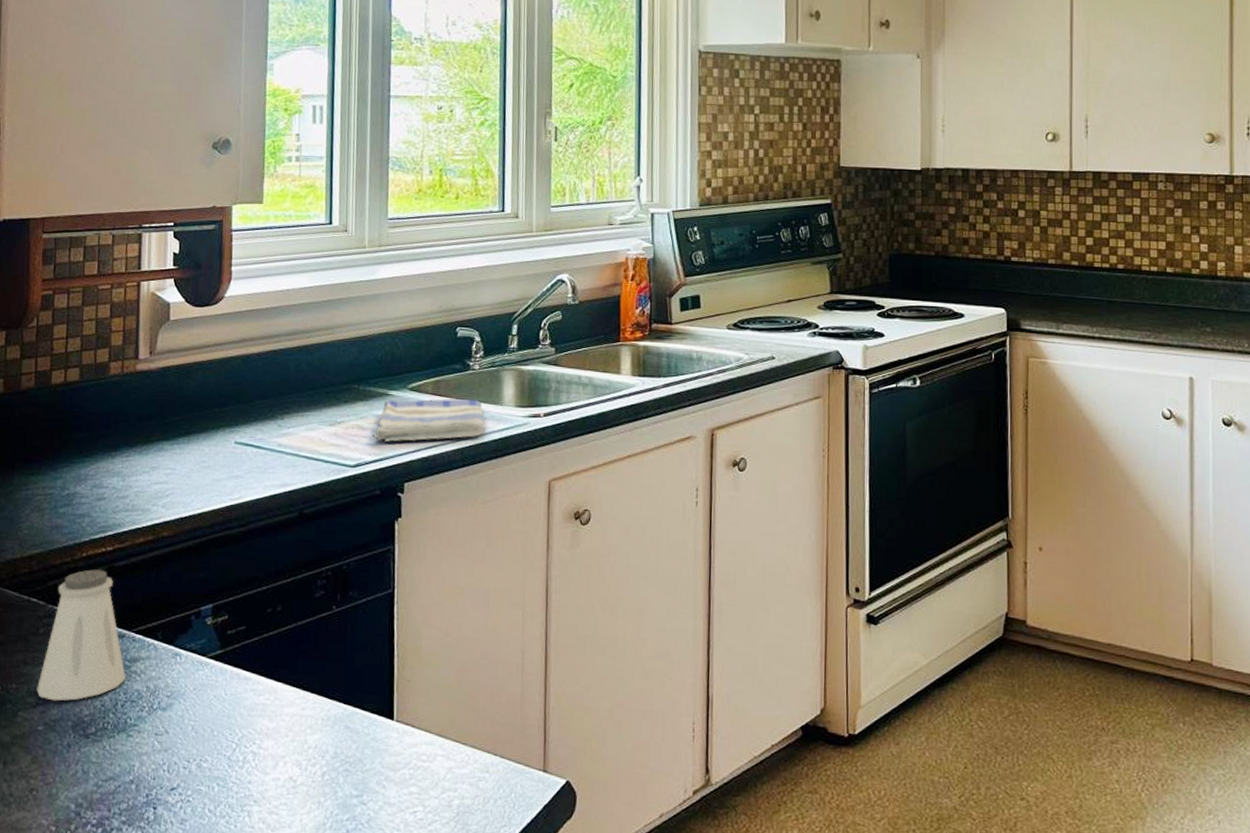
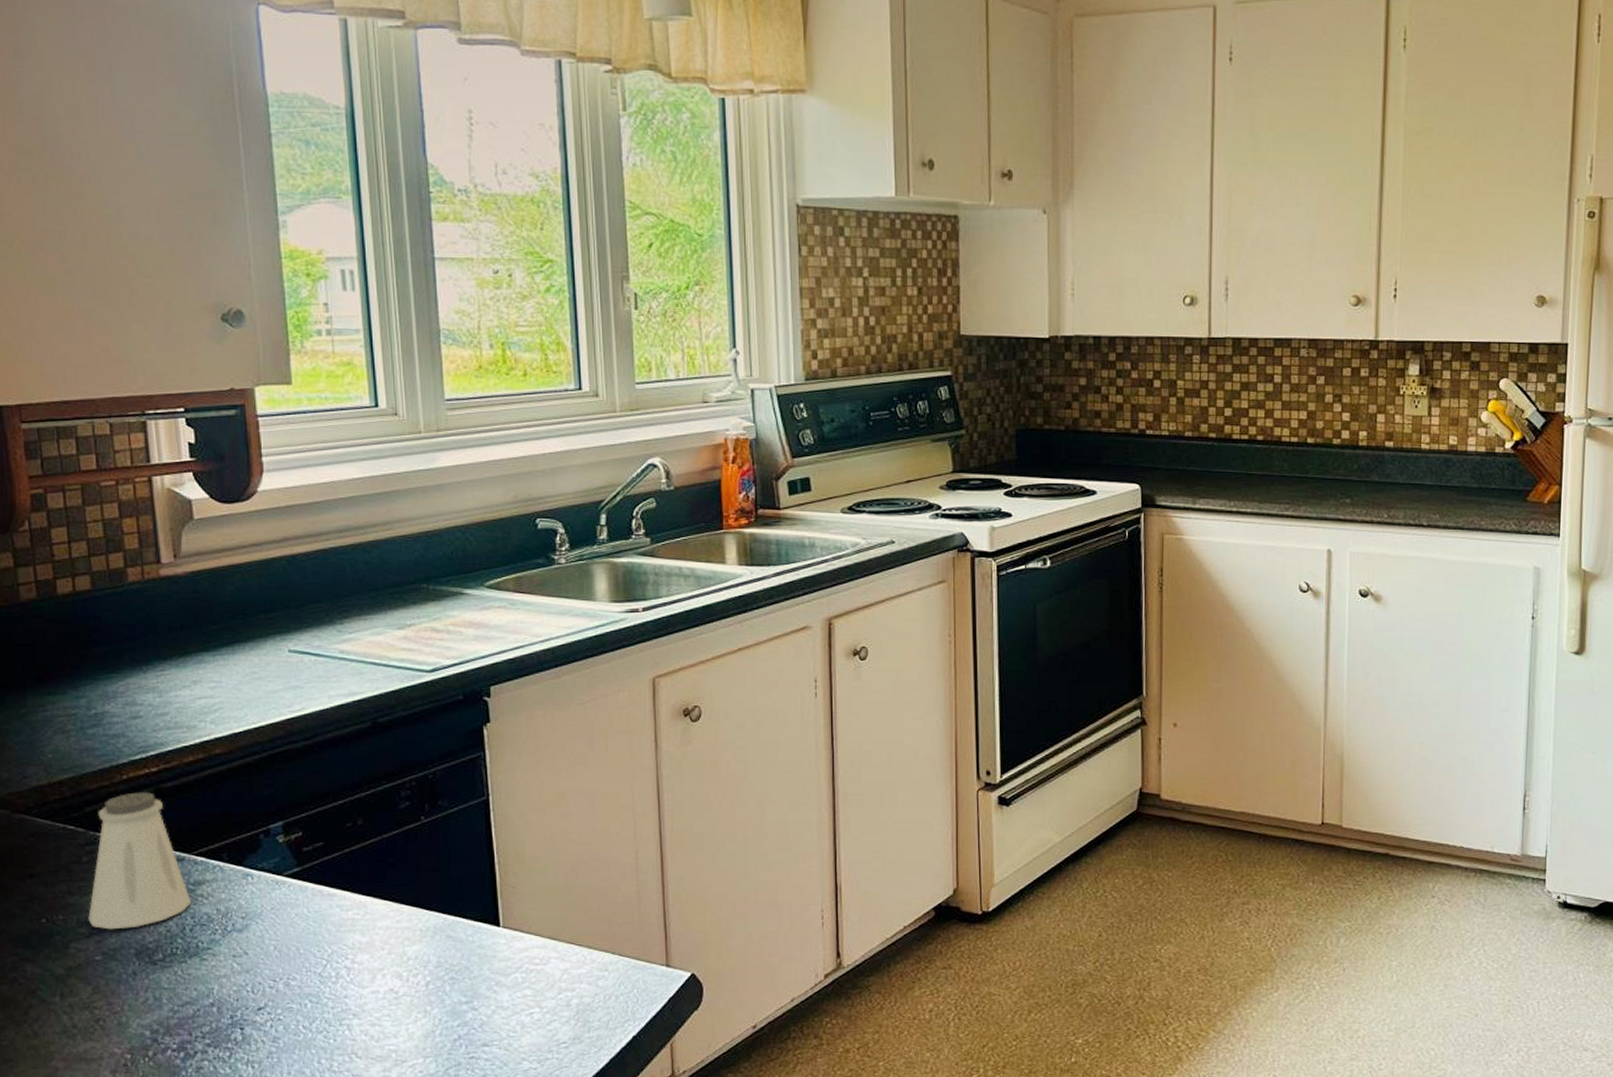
dish towel: present [372,398,485,442] -> none [449,595,577,644]

